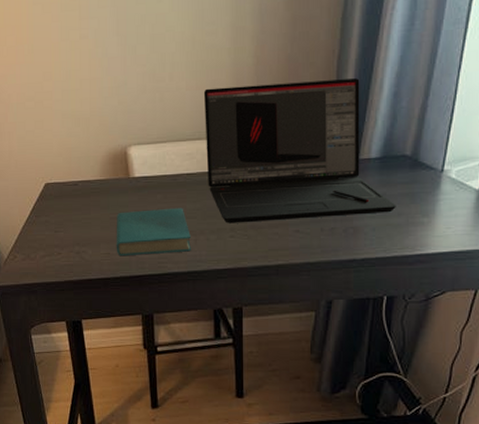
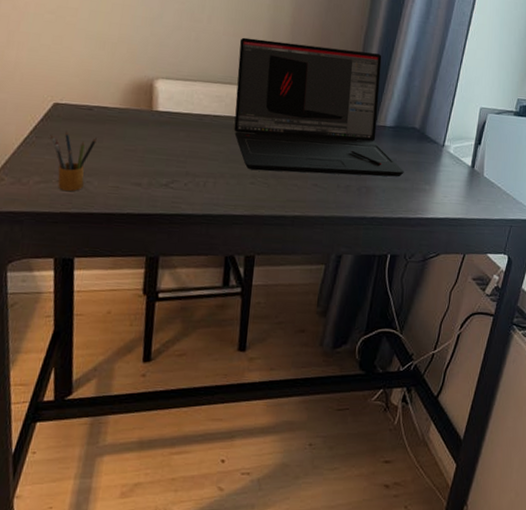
pencil box: none [46,208,85,262] -> present [49,131,97,192]
book: present [116,207,191,257] -> none [127,144,210,194]

